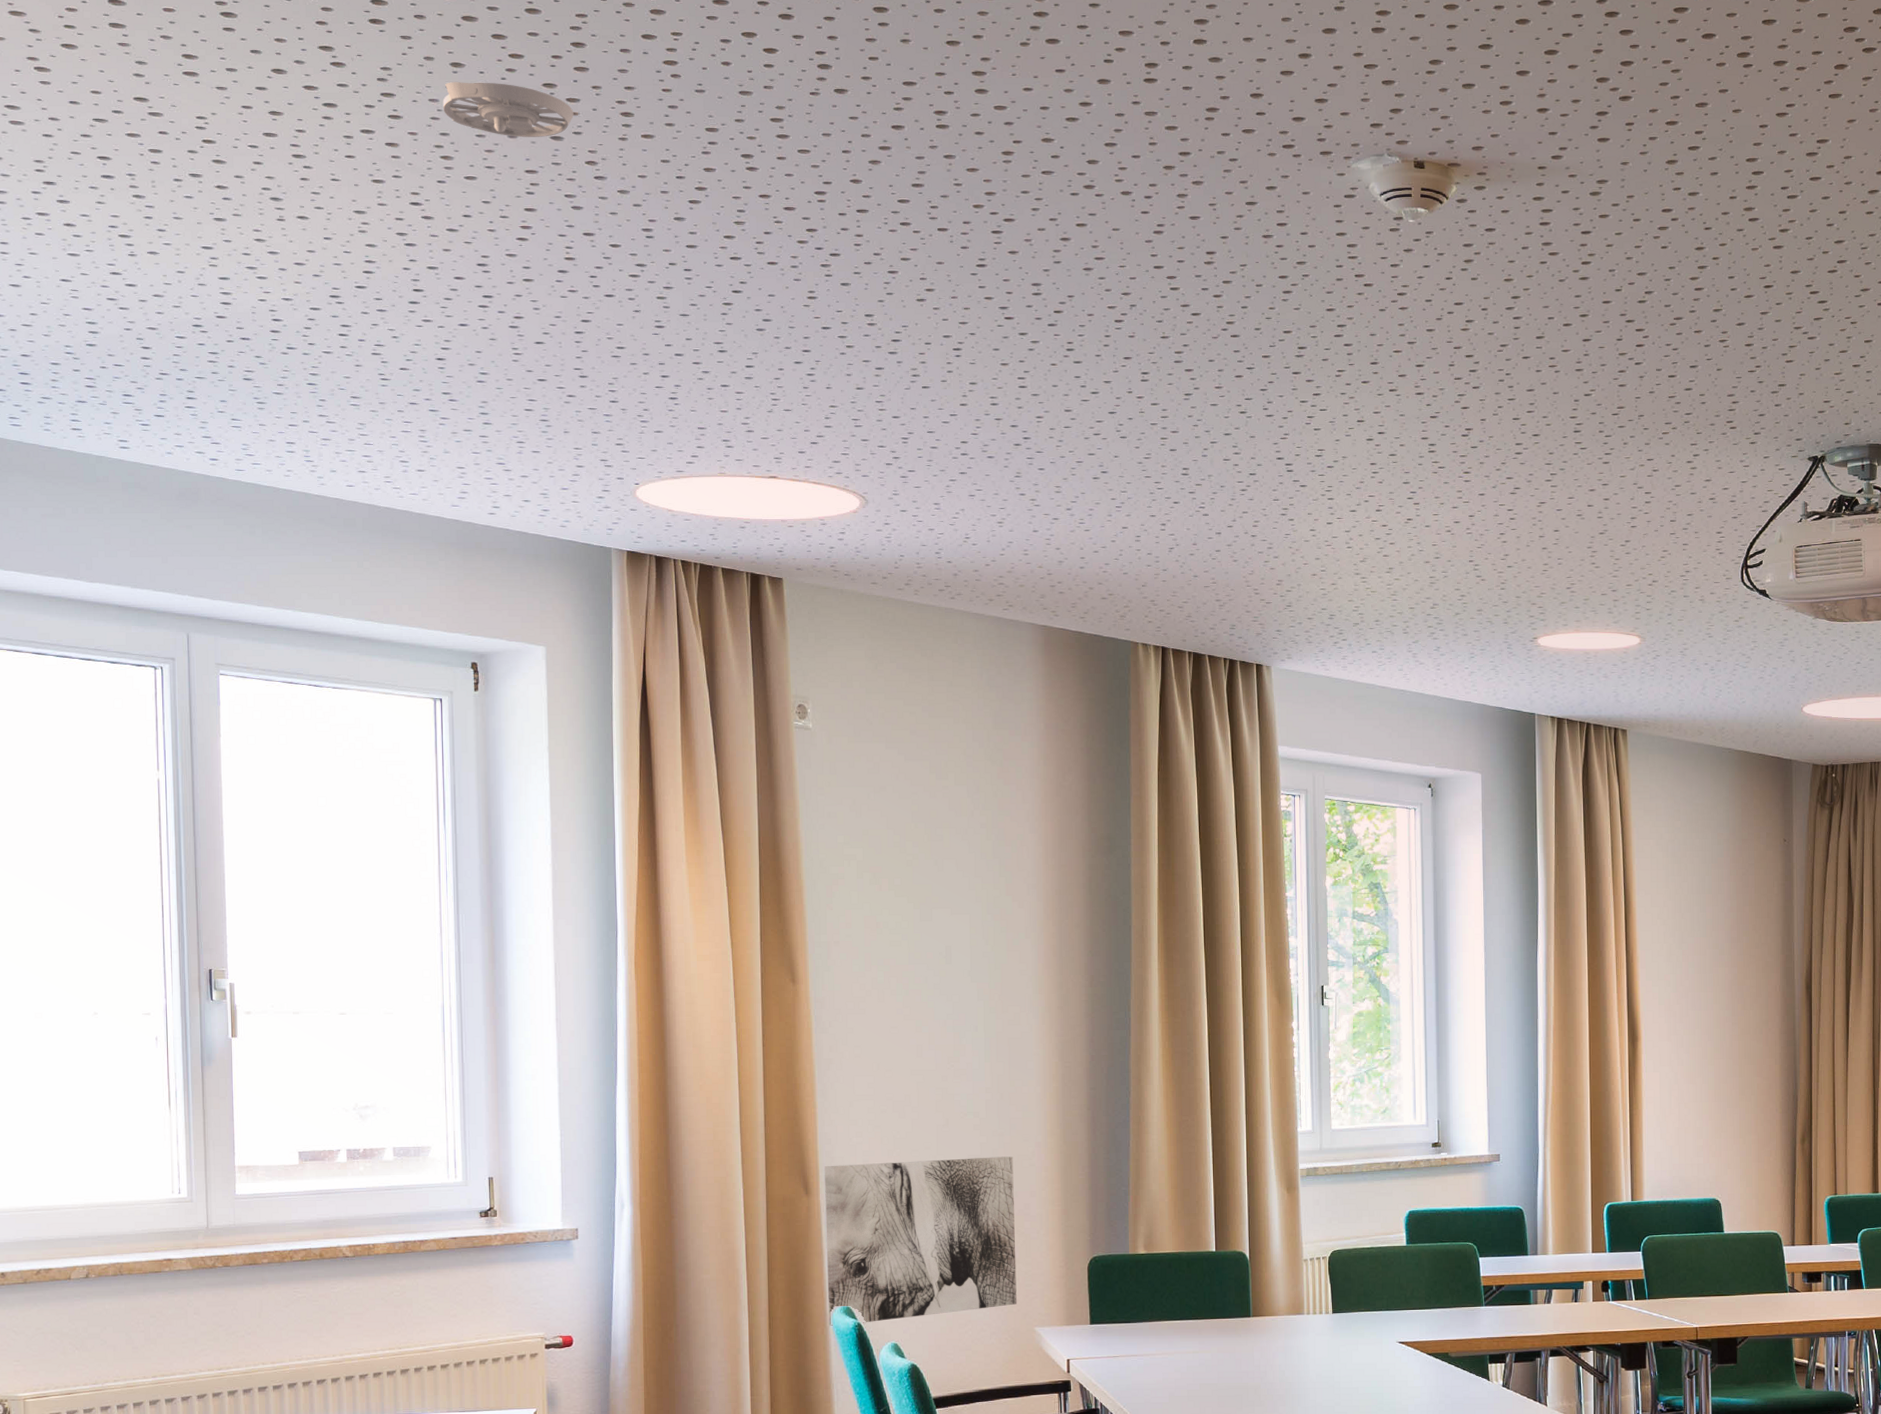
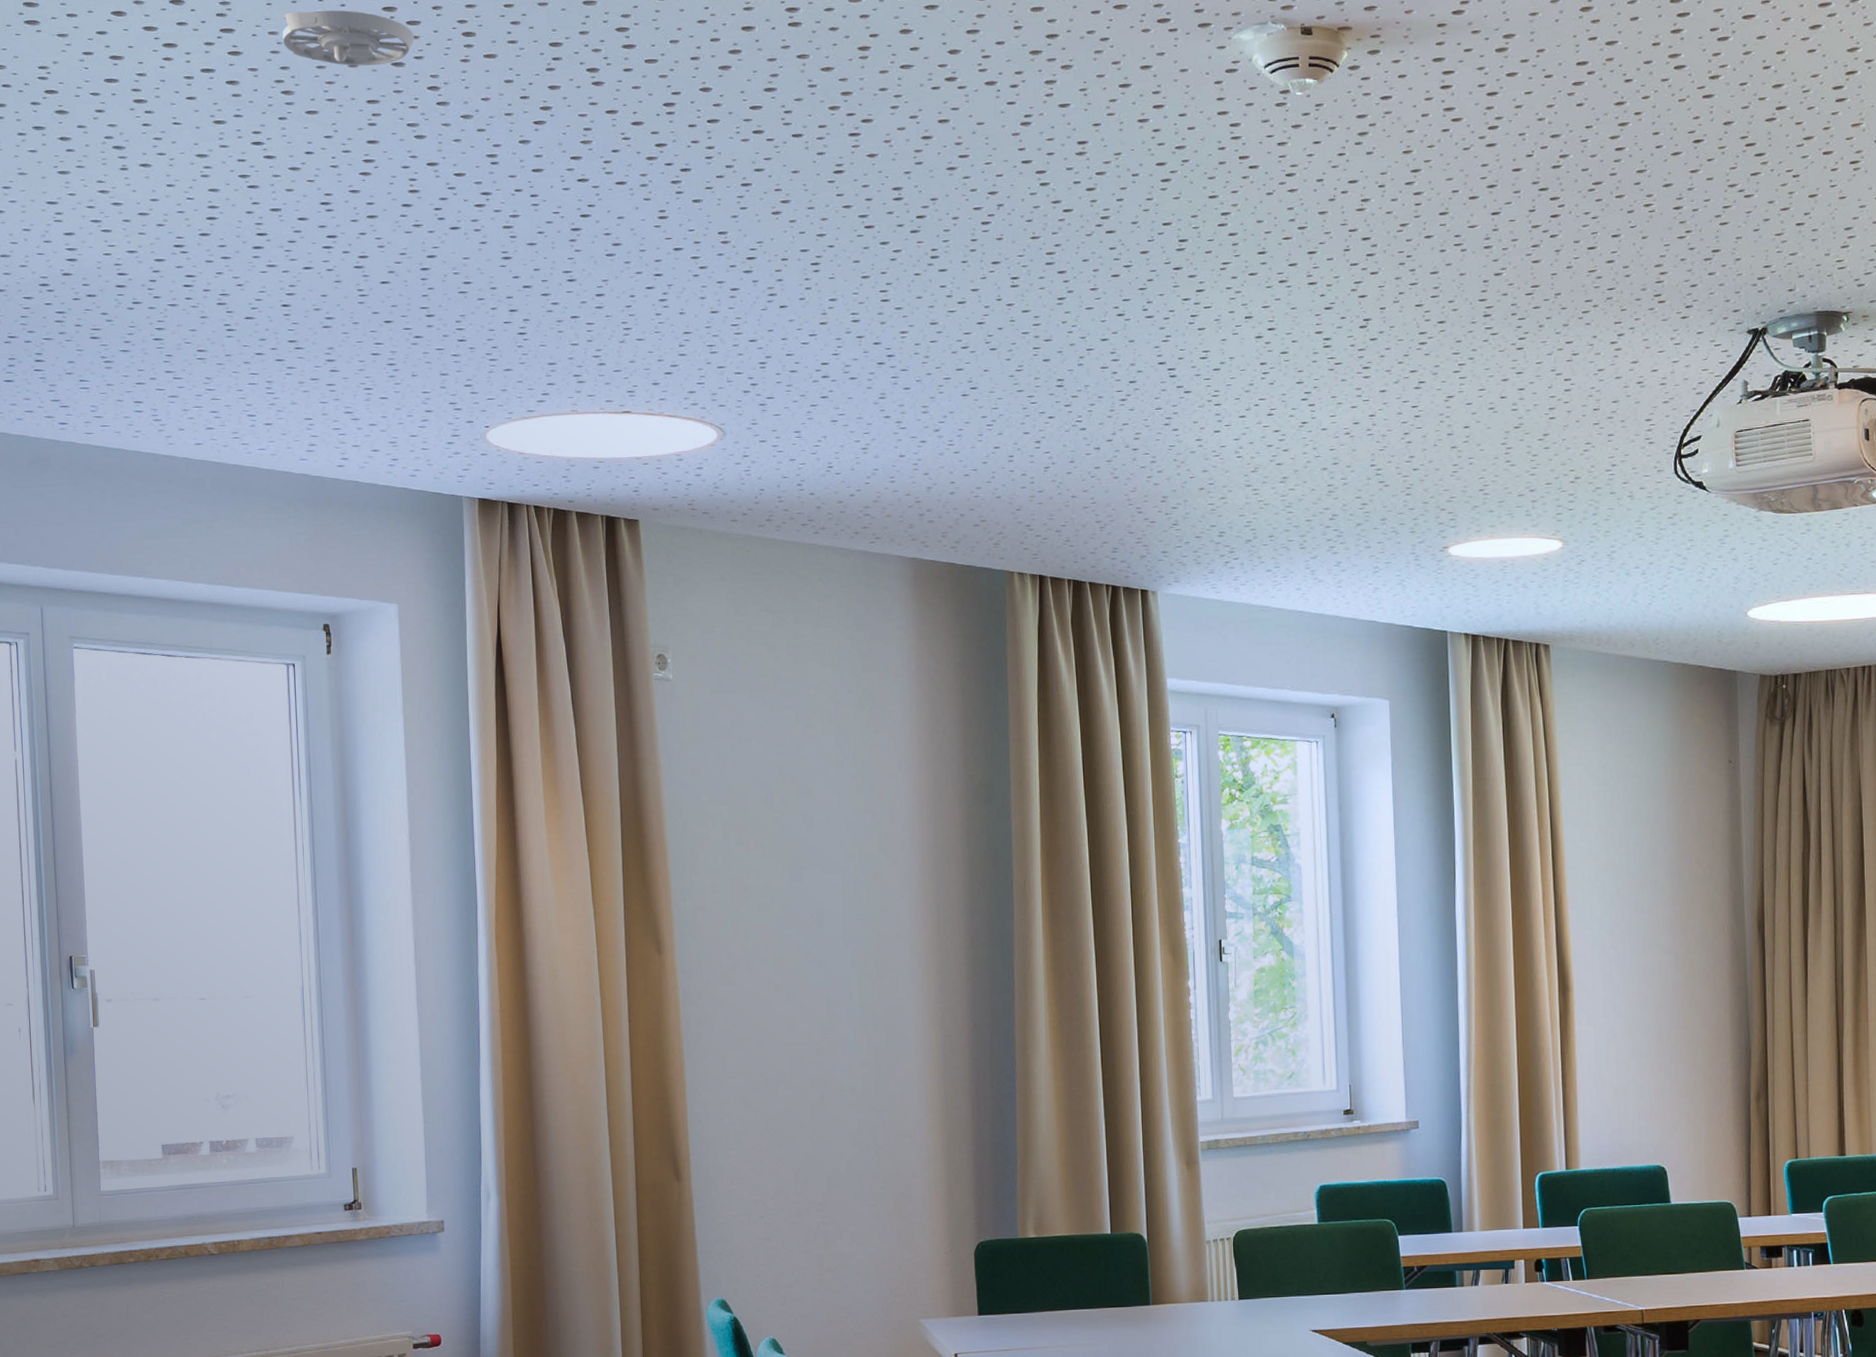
wall art: present [824,1156,1017,1326] -> none [695,1134,900,1320]

